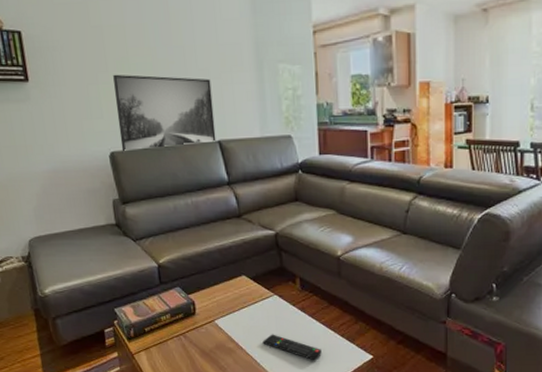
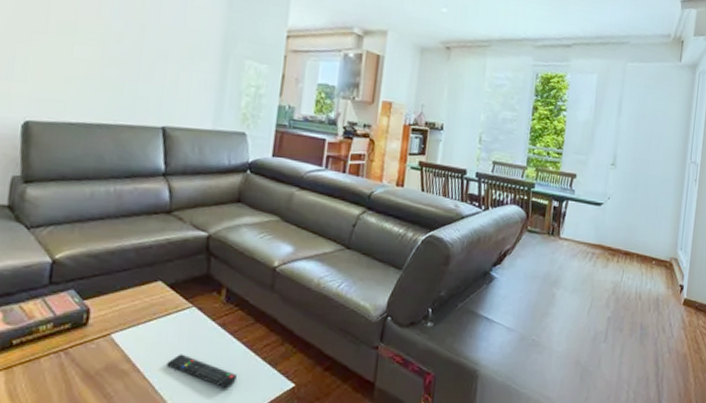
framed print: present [113,74,217,154] -> none [40,37,168,129]

